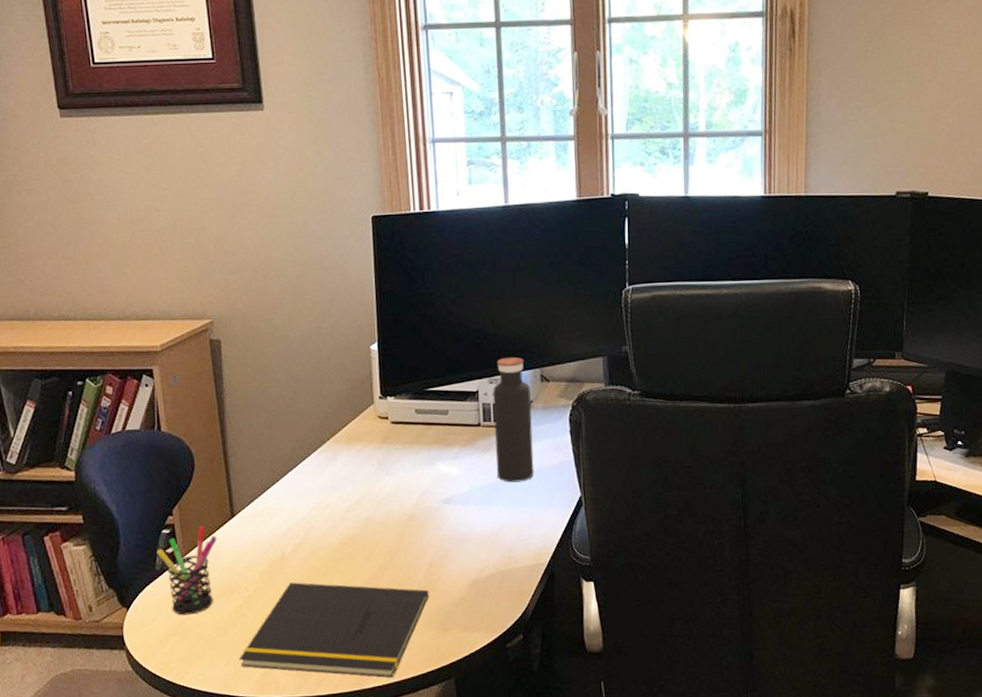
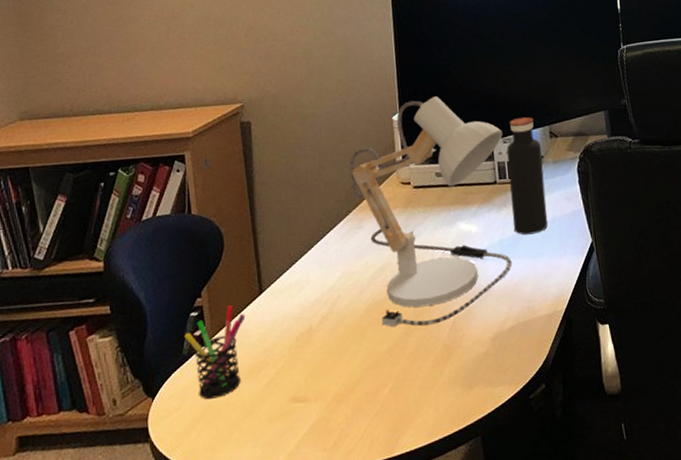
notepad: present [238,582,429,678] -> none [266,348,454,448]
desk lamp: none [324,327,493,565] -> present [349,96,512,327]

